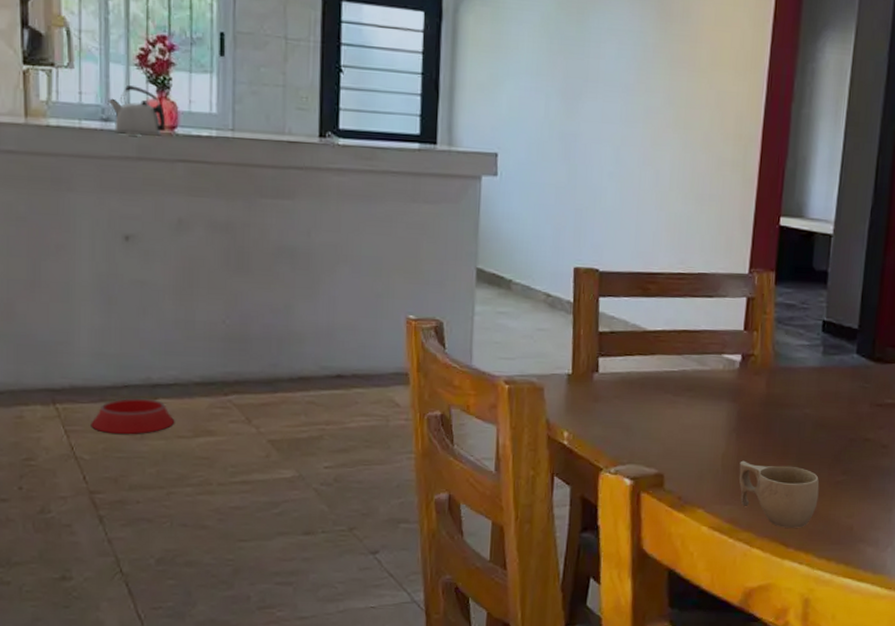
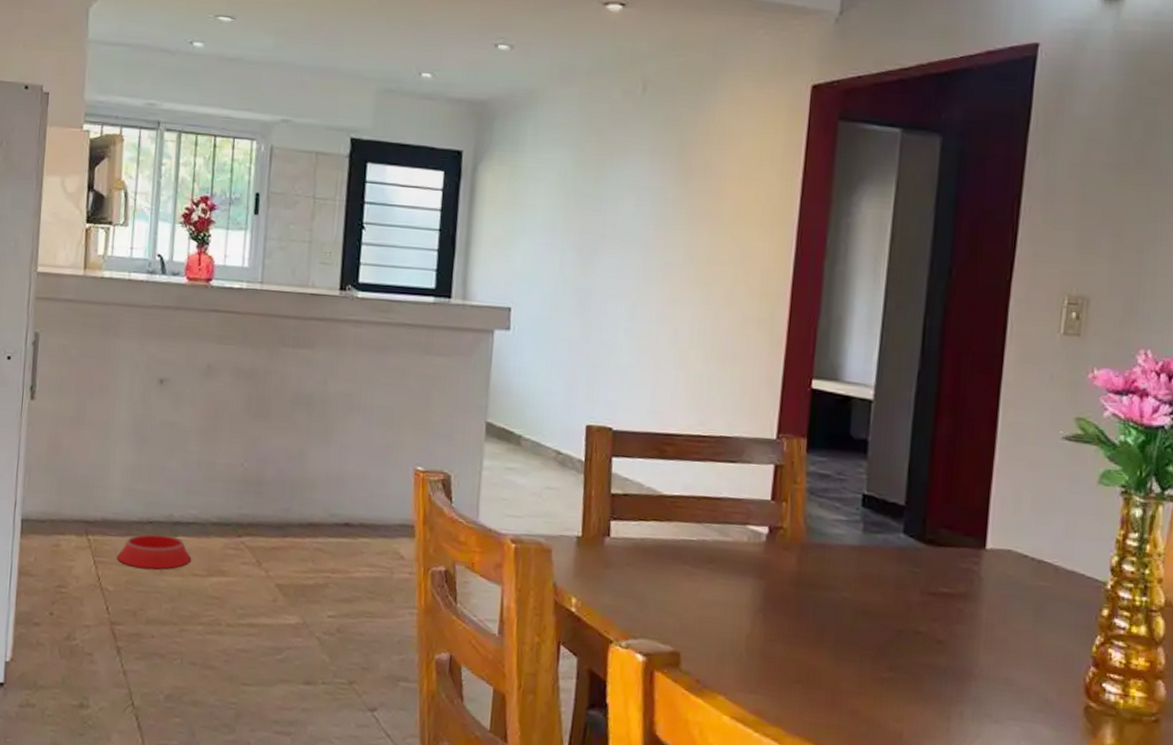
kettle: present [108,85,166,136] -> none [154,241,203,288]
cup: present [739,460,819,528] -> none [765,645,861,728]

